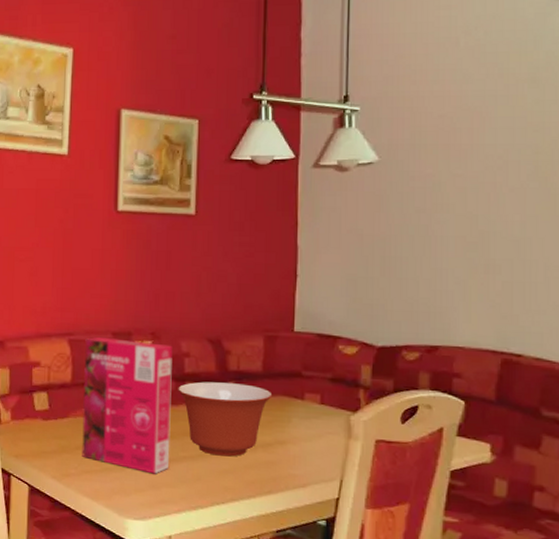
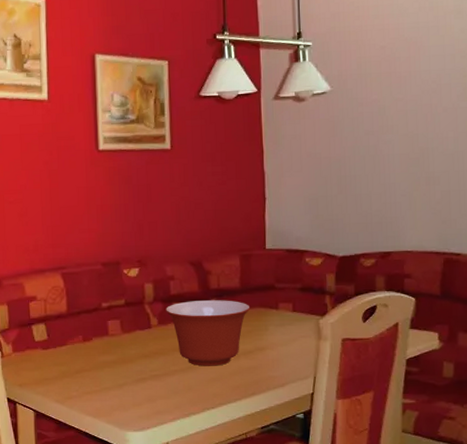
cereal box: present [82,336,173,474] -> none [77,268,163,389]

